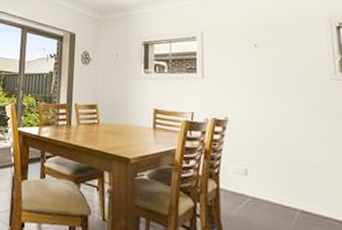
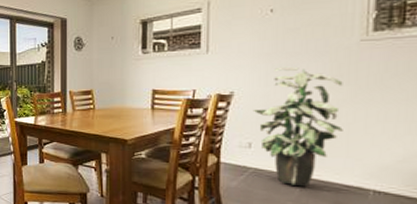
indoor plant: none [246,97,327,220] -> present [253,66,343,187]

